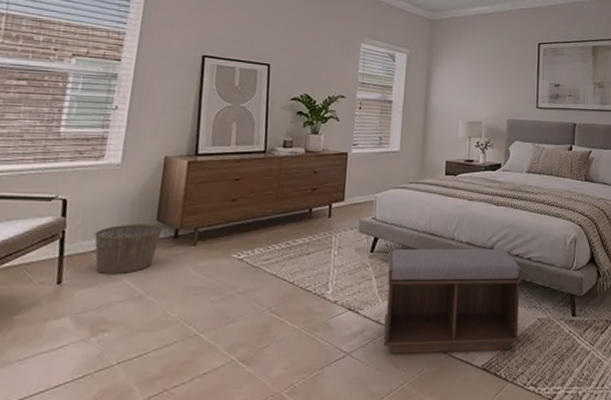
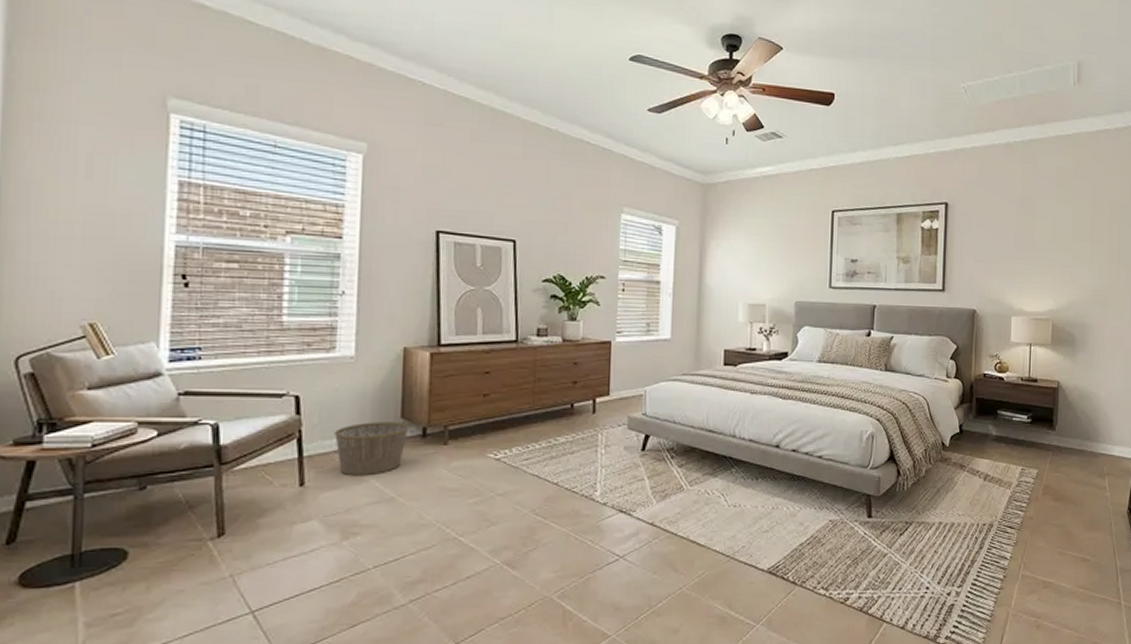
bench: present [383,248,522,354] -> none [659,446,812,557]

